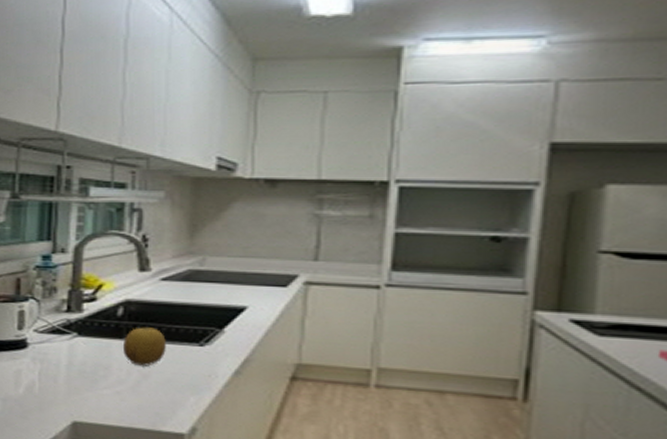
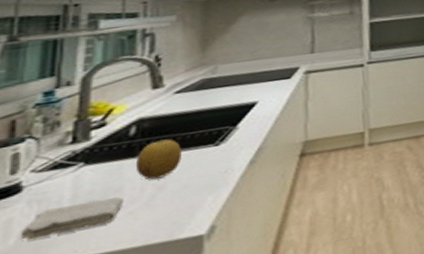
washcloth: none [28,370,112,398] -> present [20,196,124,241]

